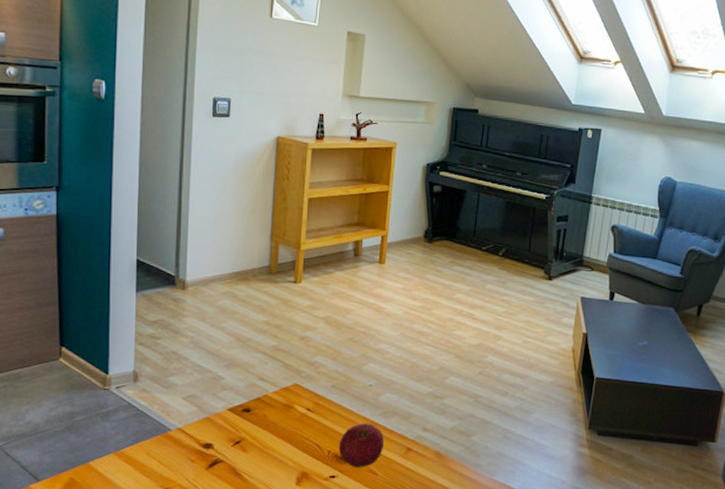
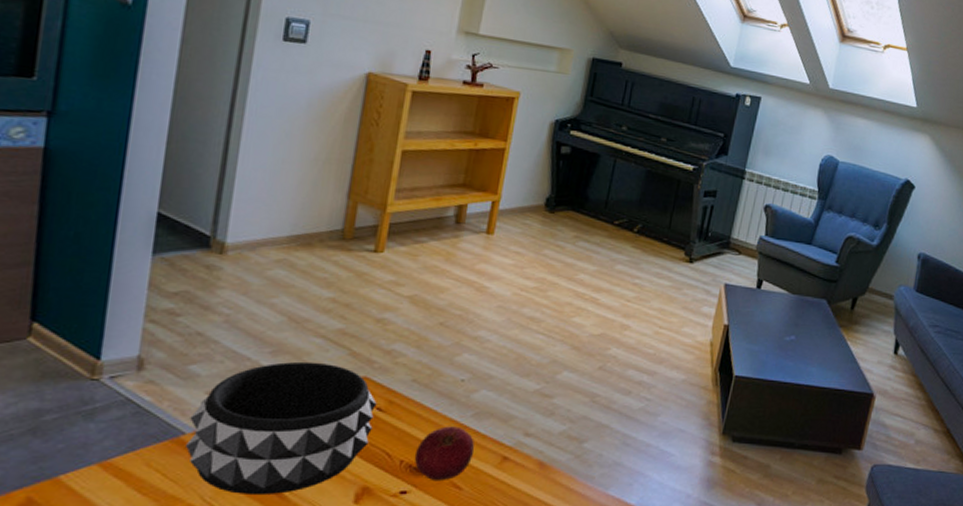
decorative bowl: none [173,372,307,478] -> present [186,361,377,496]

